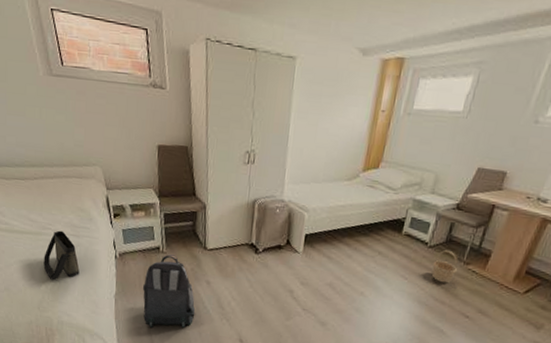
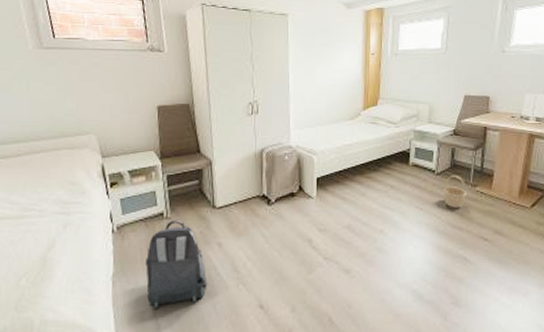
handbag: present [43,230,80,280] -> none [24,210,69,269]

